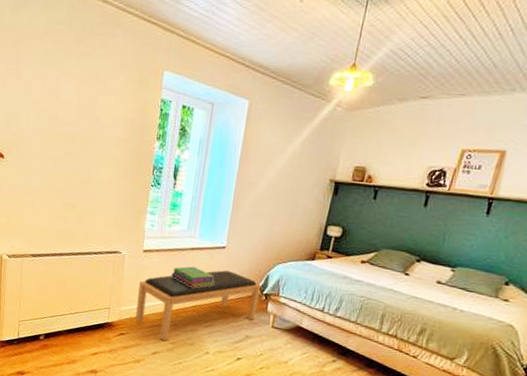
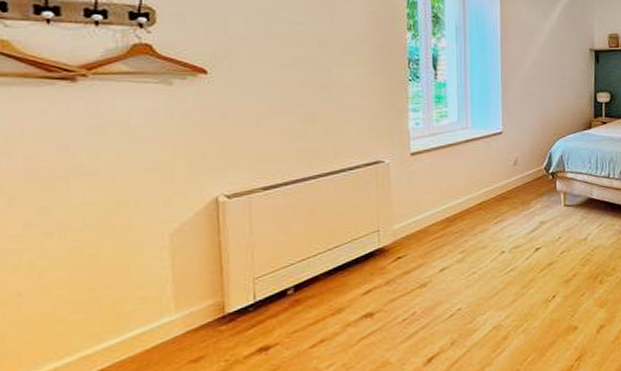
bench: present [135,270,262,341] -> none [412,157,547,253]
stack of books: present [172,266,214,288] -> none [449,160,496,183]

